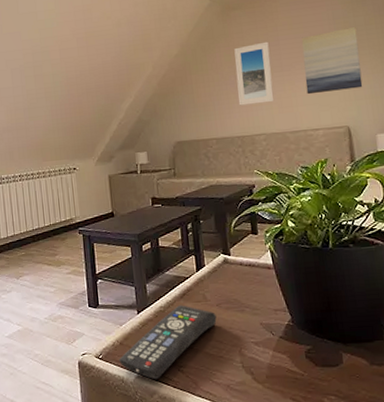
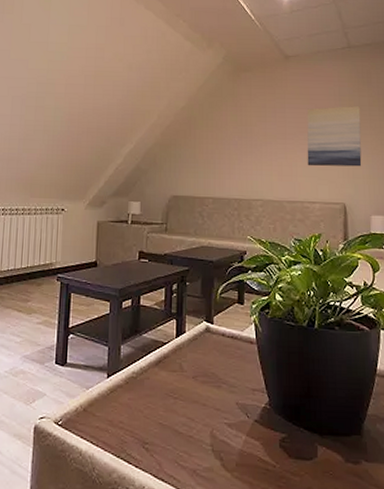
remote control: present [119,305,217,379] -> none [80,373,191,455]
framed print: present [234,41,275,106] -> none [239,107,276,169]

